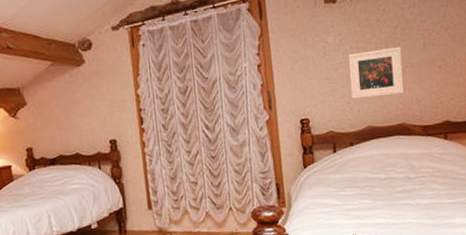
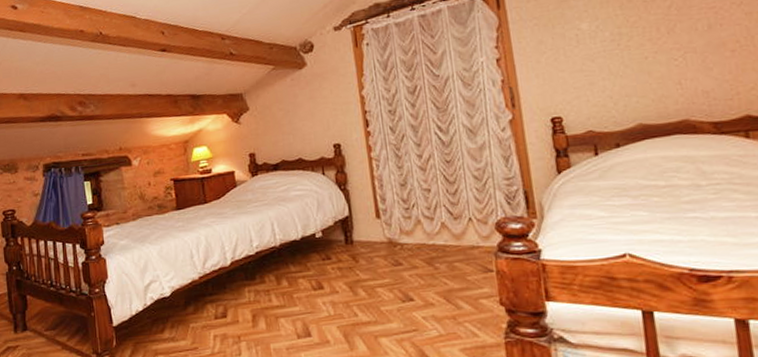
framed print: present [348,46,405,99] -> none [608,29,686,93]

